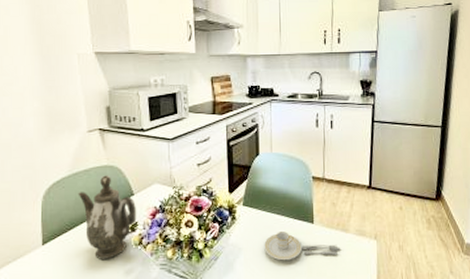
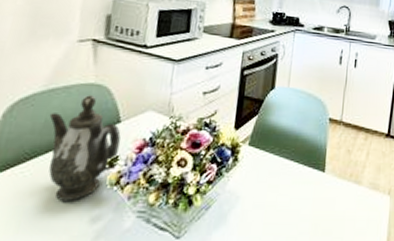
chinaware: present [264,232,341,261] -> none [266,179,352,215]

